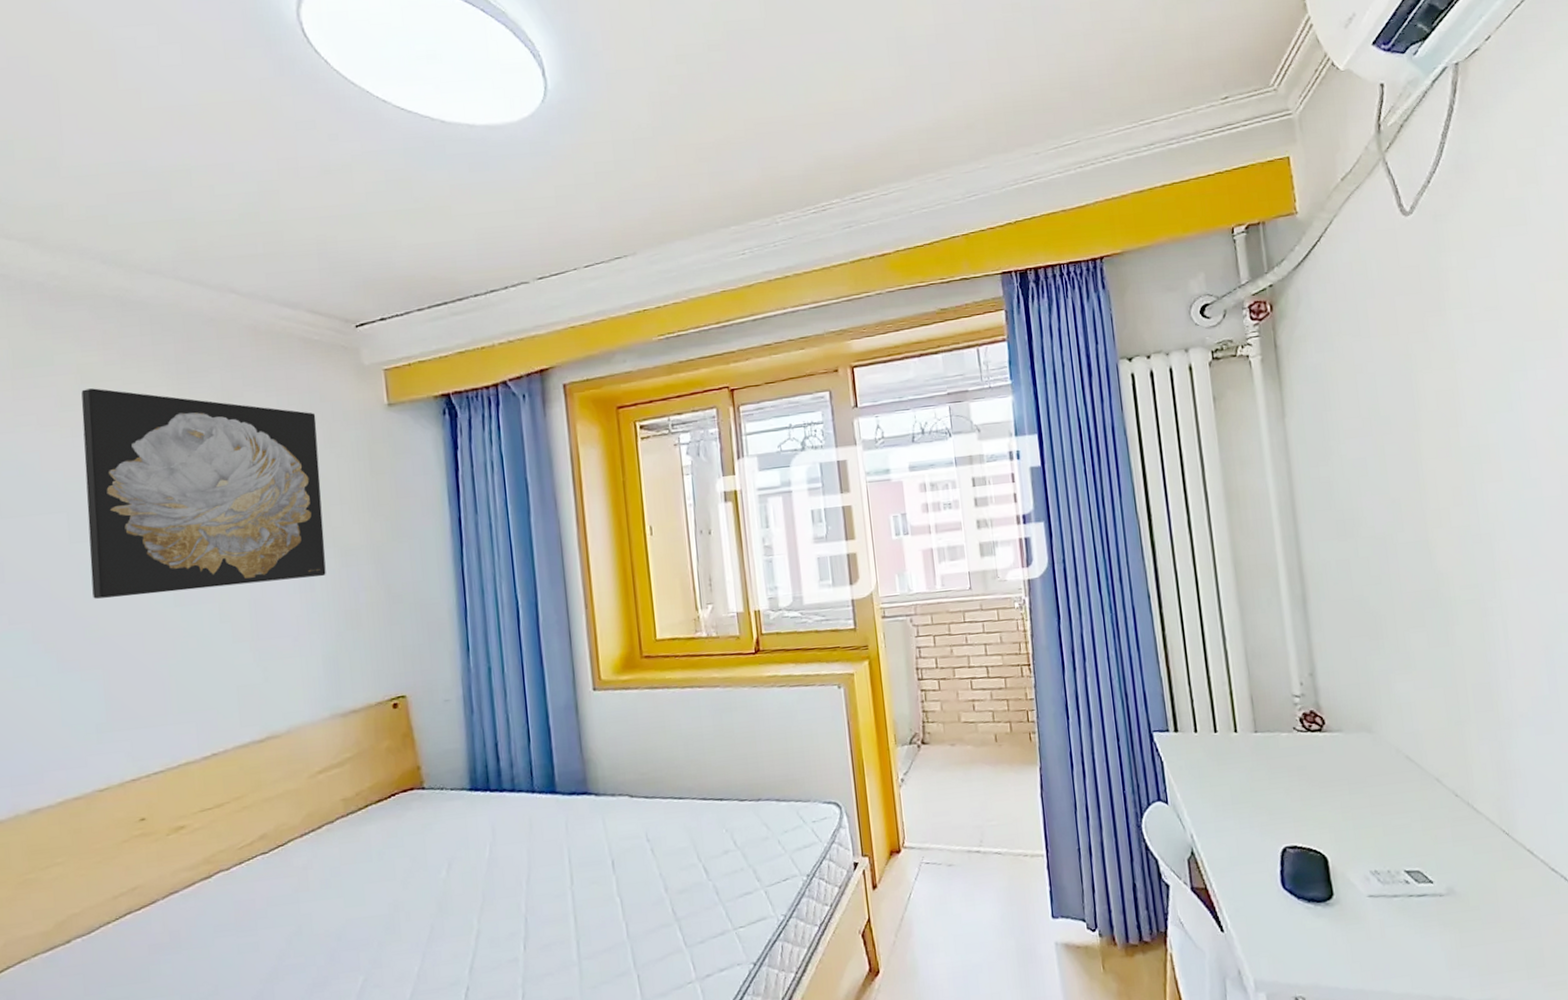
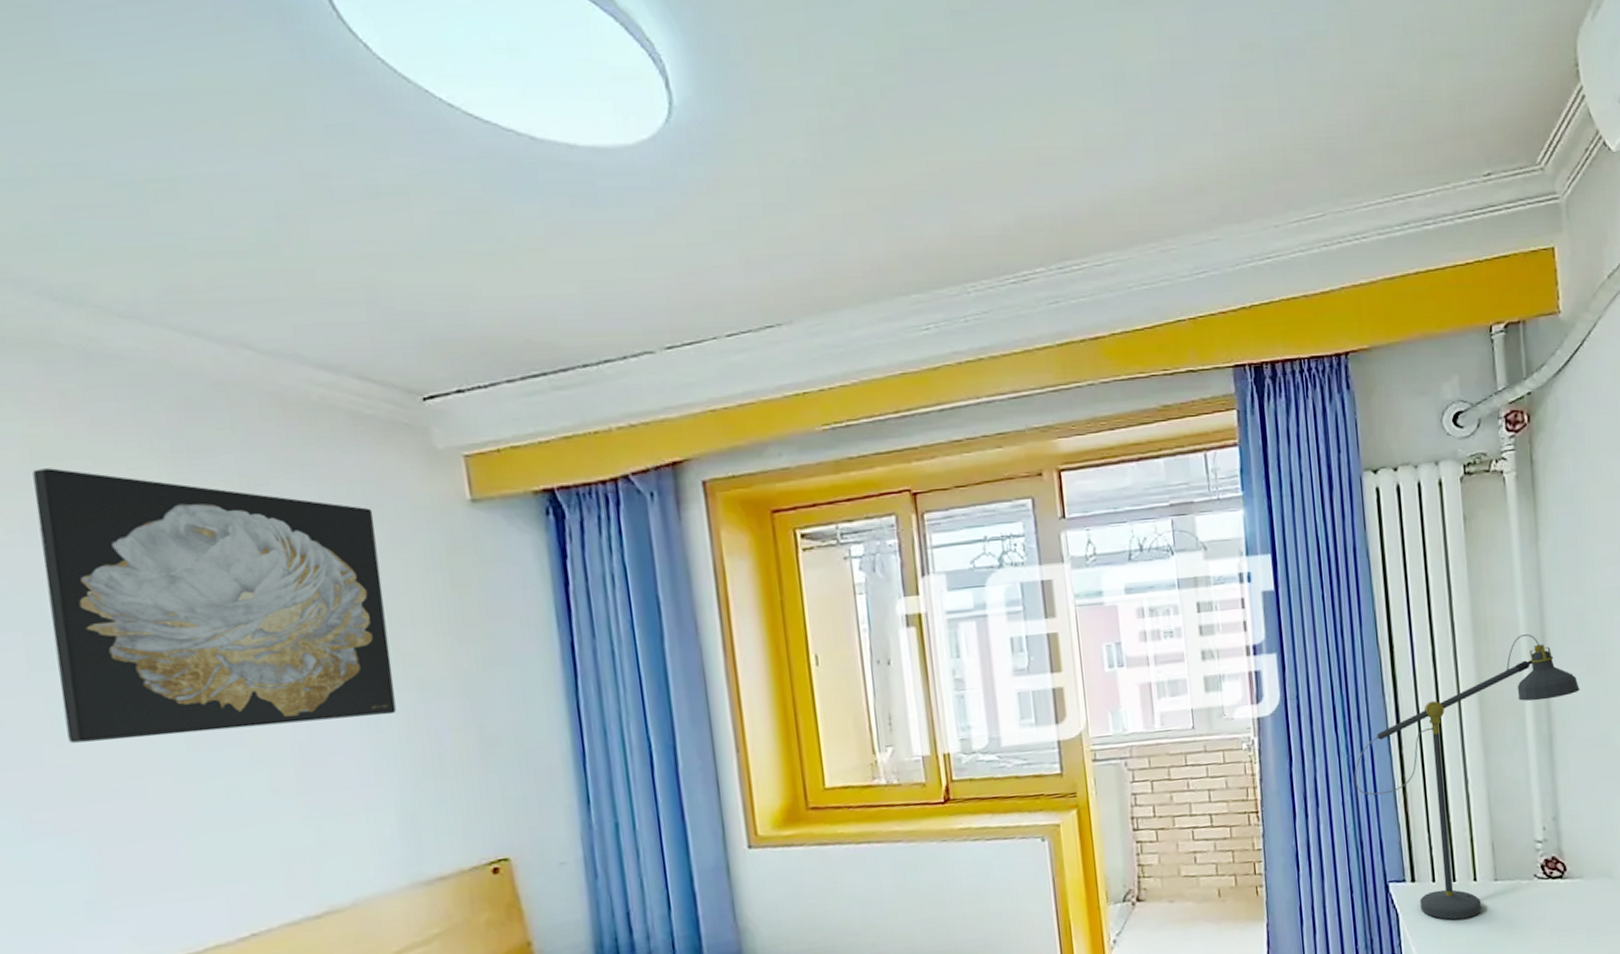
desk lamp: none [1117,502,1331,769] -> present [1354,634,1580,920]

